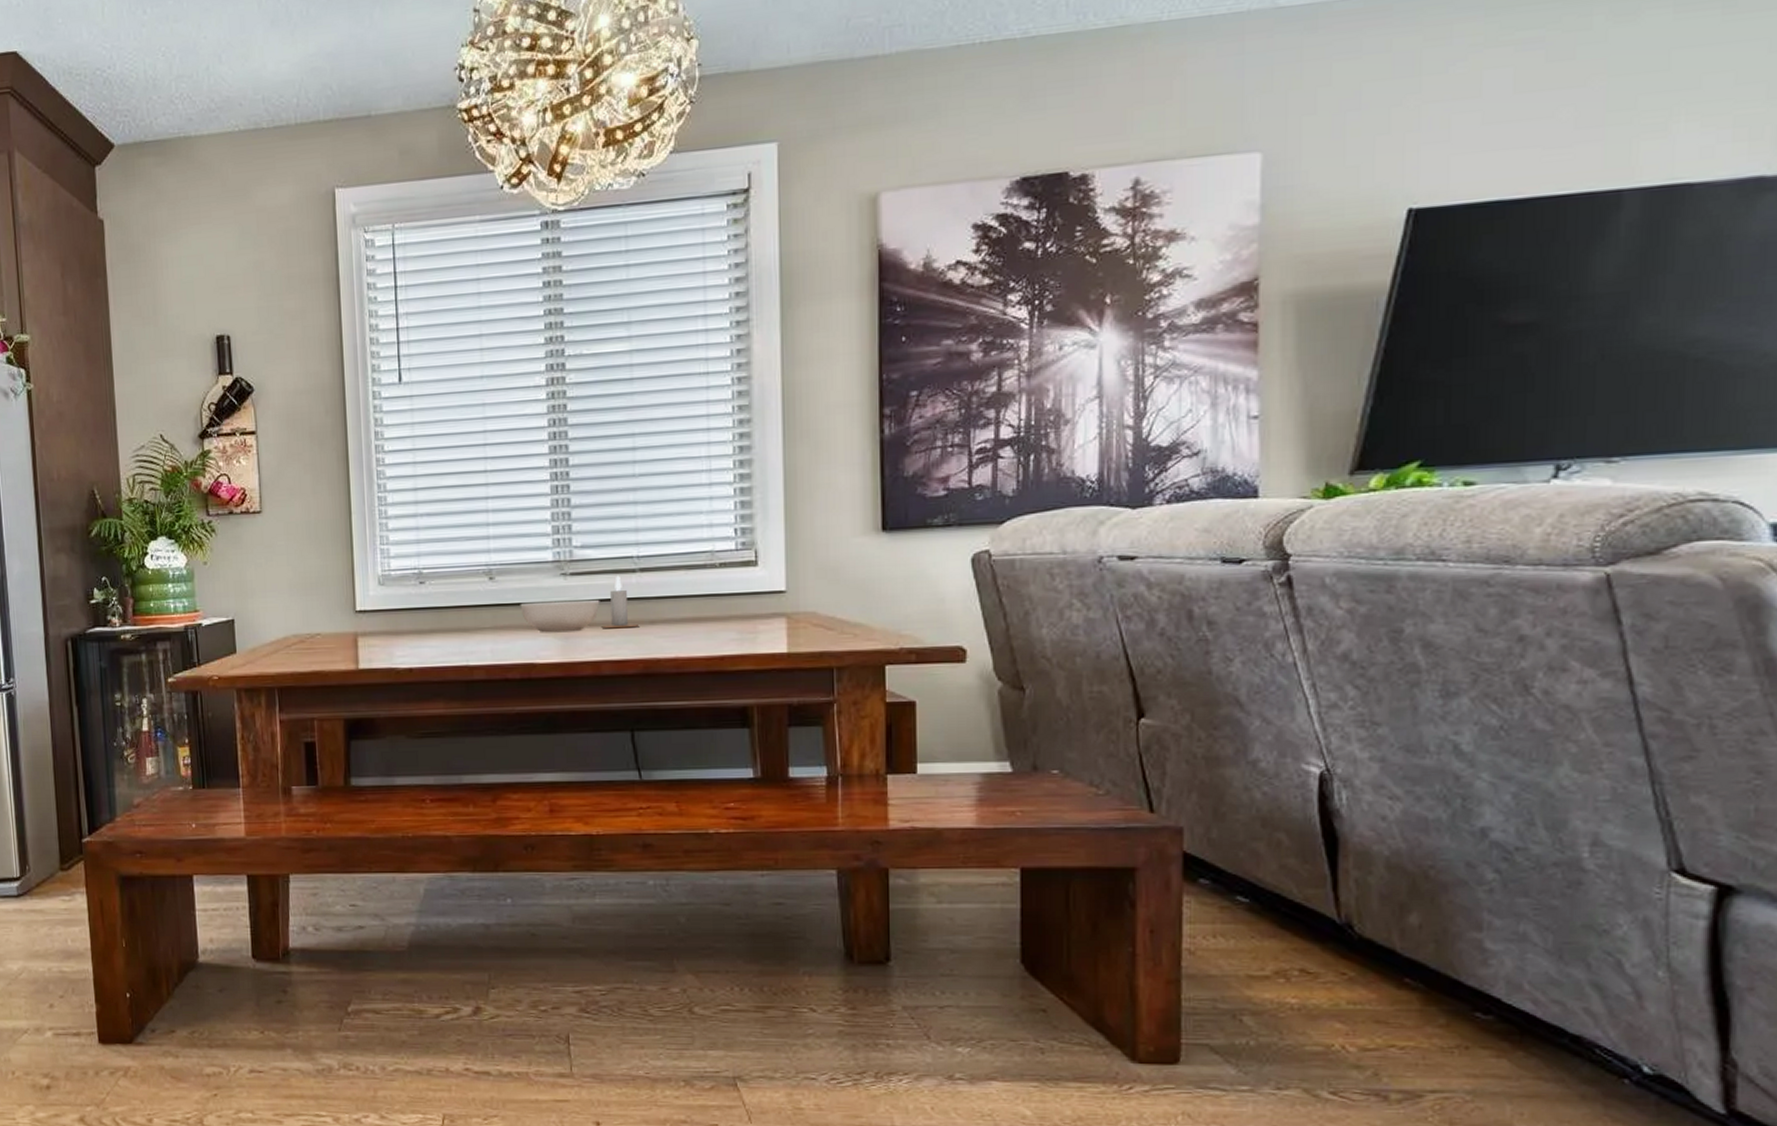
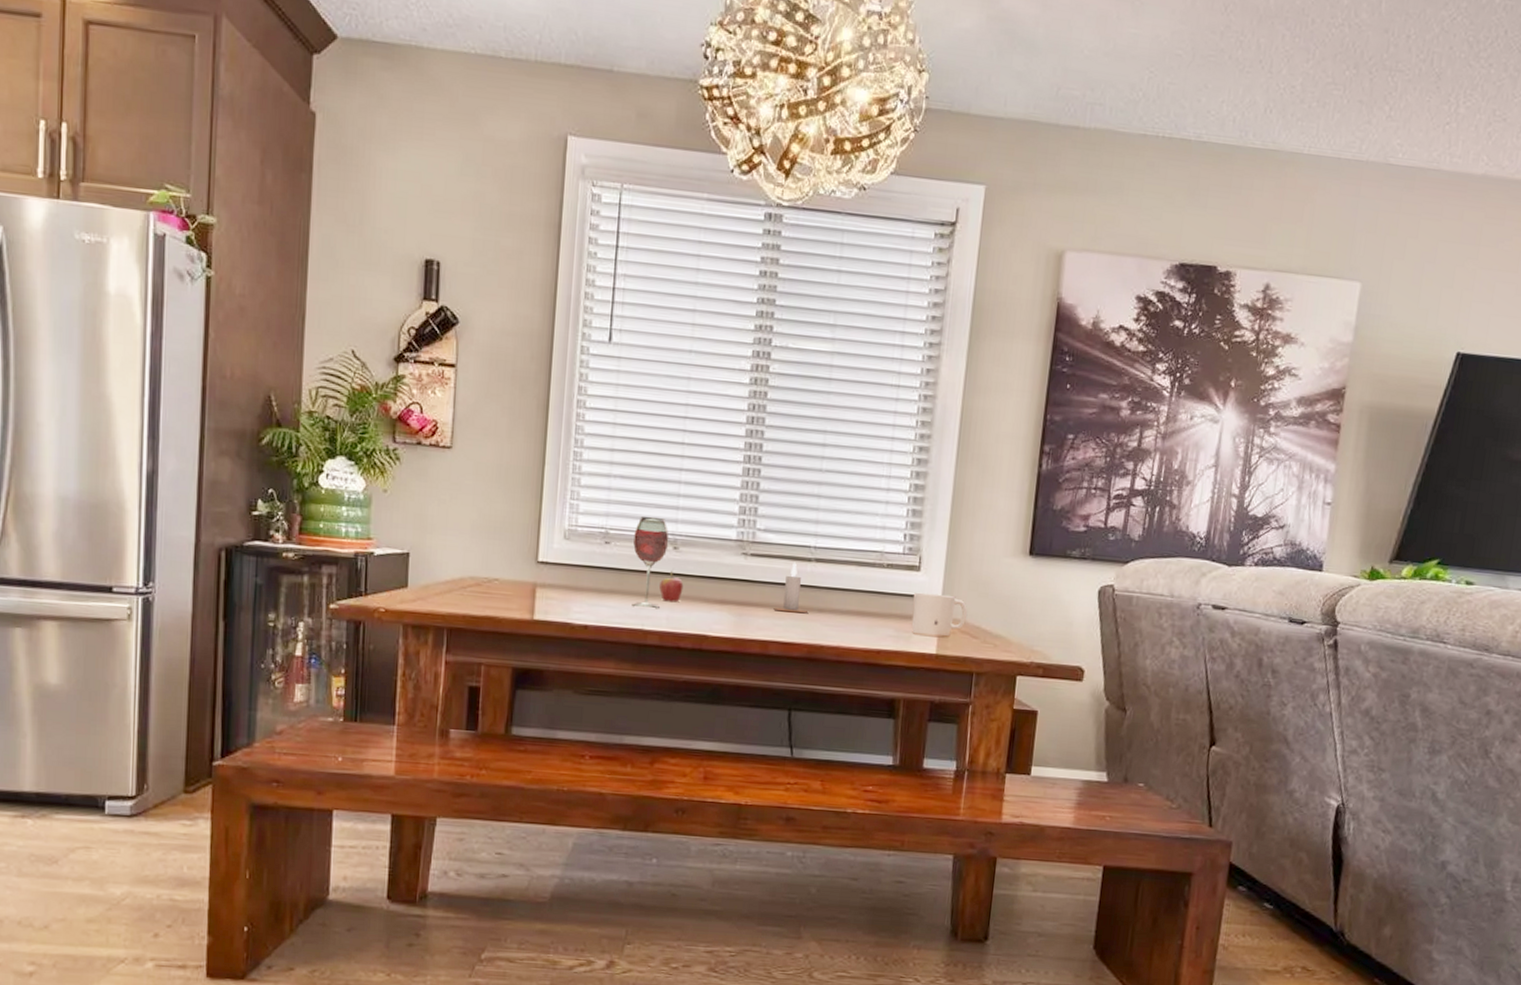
wineglass: none [447,549,484,644] -> present [632,516,669,609]
fruit: none [478,601,504,634] -> present [658,570,684,603]
bowl: present [520,599,600,633] -> none [699,576,776,611]
mug: none [753,586,819,636] -> present [911,592,968,638]

